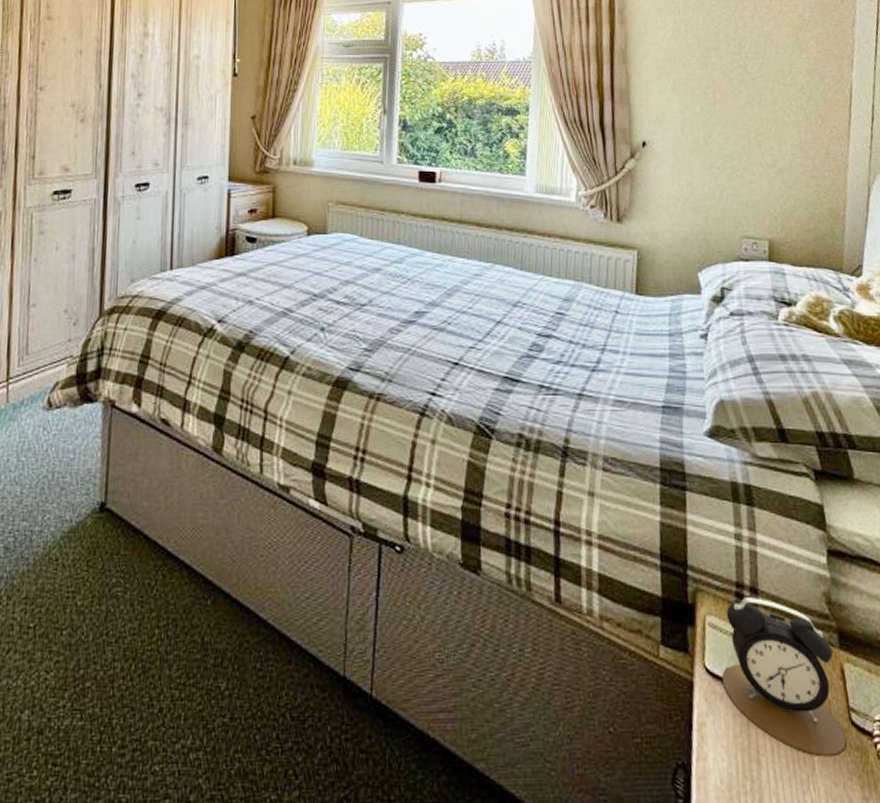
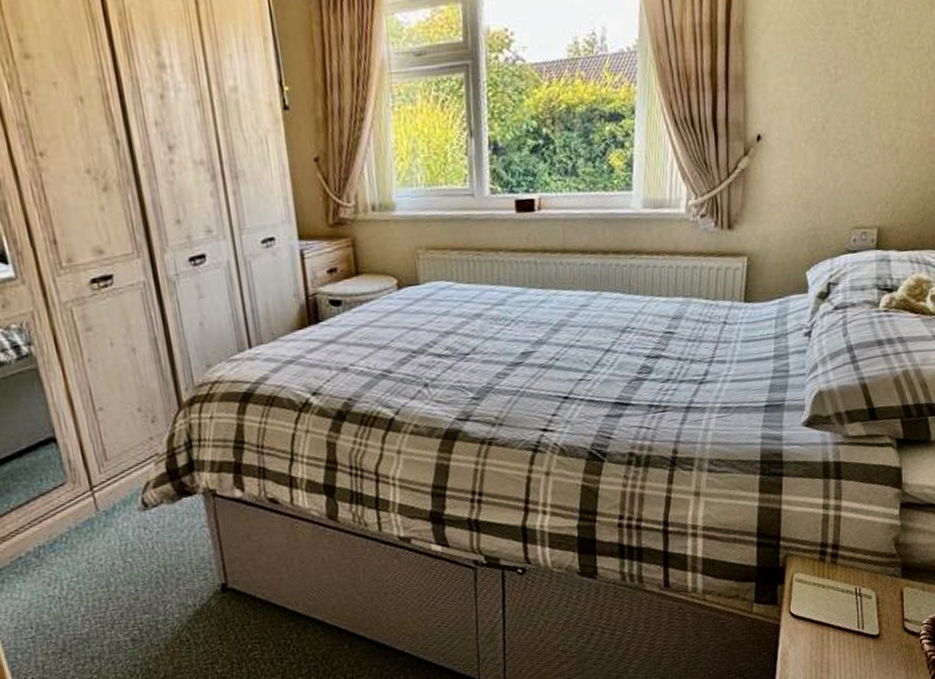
alarm clock: present [721,597,847,758] -> none [803,552,898,658]

